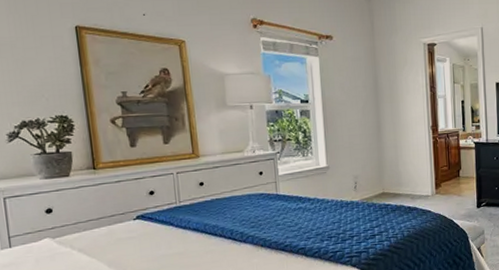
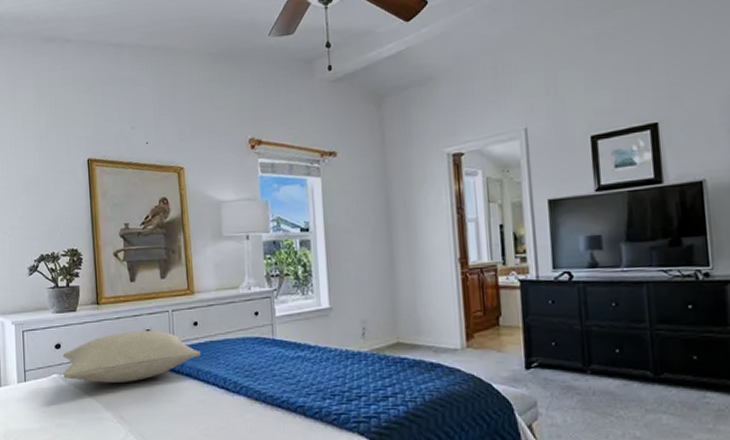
pillow: none [55,191,207,243] -> present [62,329,201,383]

